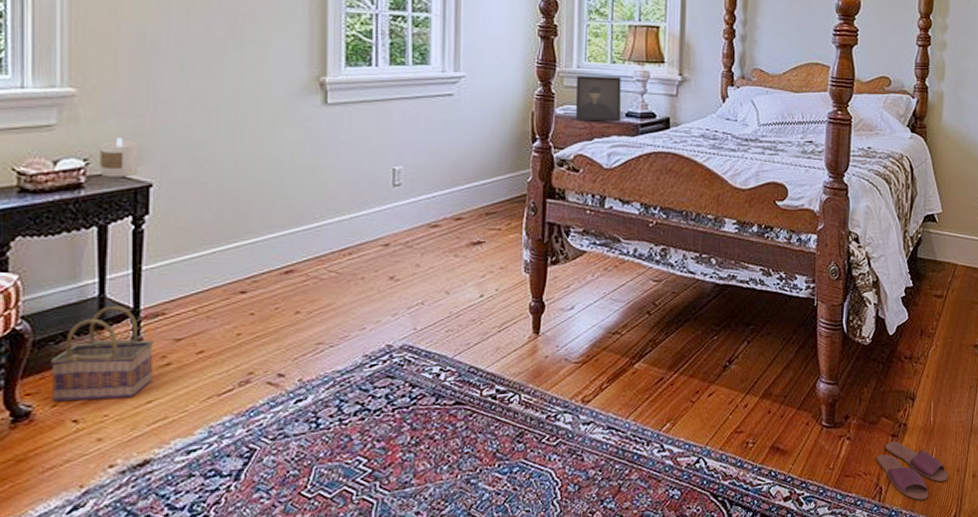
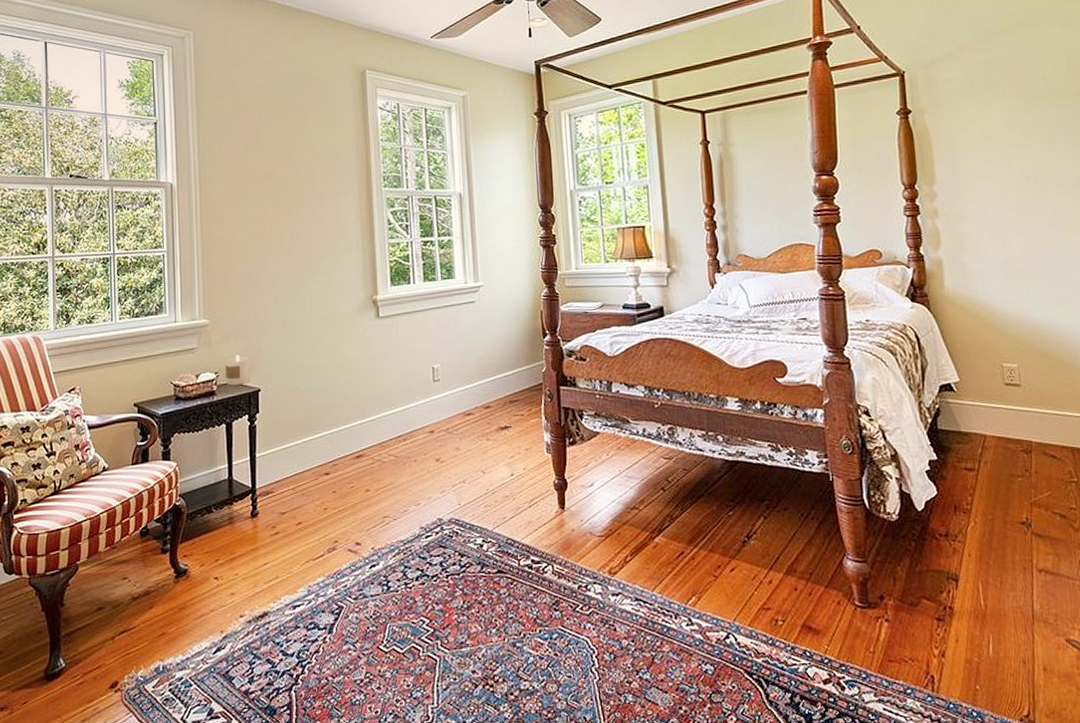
basket: present [51,305,154,403] -> none [199,485,267,563]
picture frame: present [575,76,621,122] -> none [575,274,618,316]
slippers: present [877,441,949,501] -> none [922,626,1013,693]

